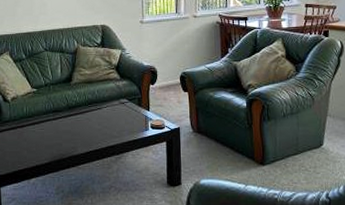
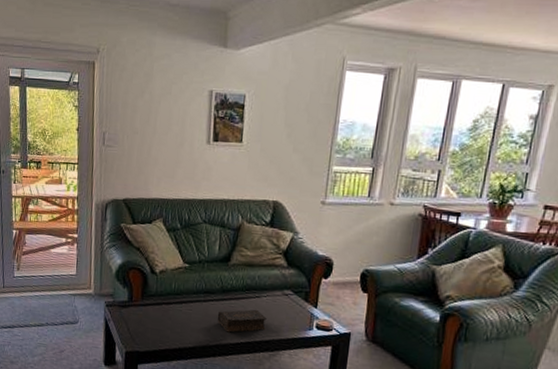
book: none [66,119,110,144] -> present [217,309,267,333]

